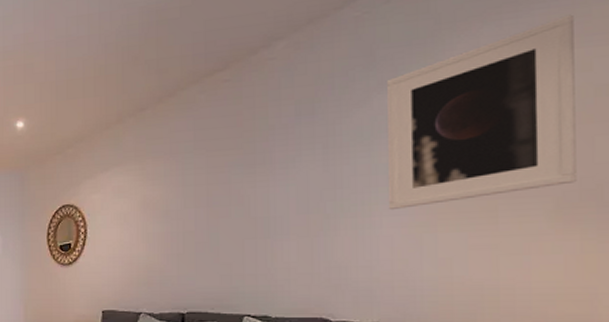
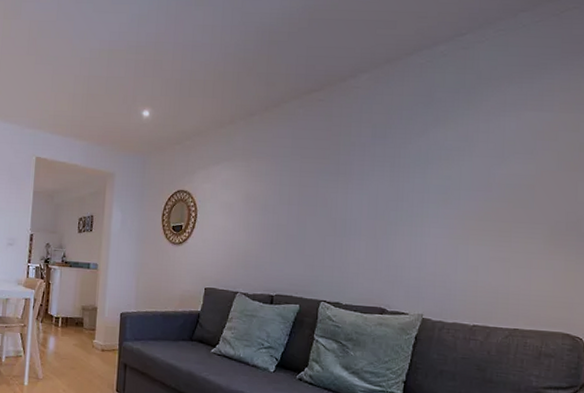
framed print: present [386,14,577,211] -> none [435,86,569,224]

